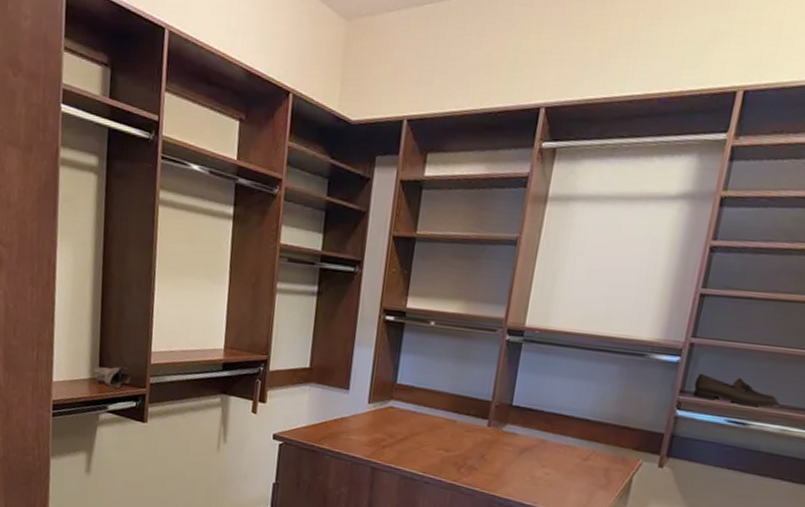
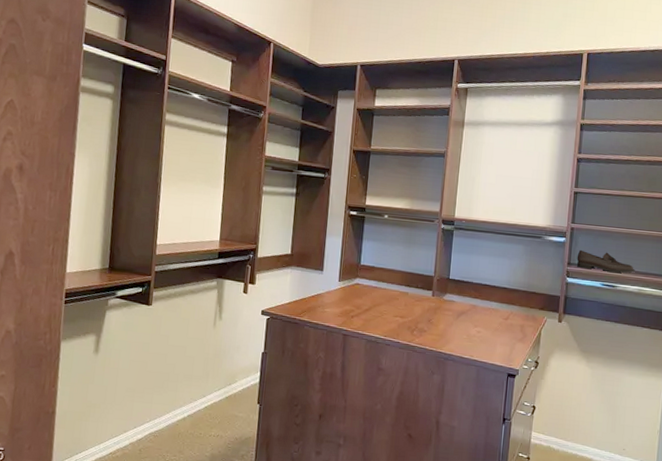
boot: present [94,366,131,389] -> none [104,258,138,277]

